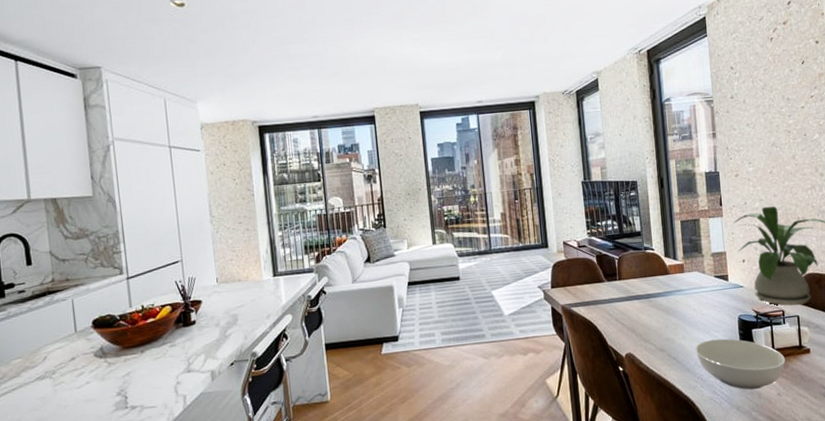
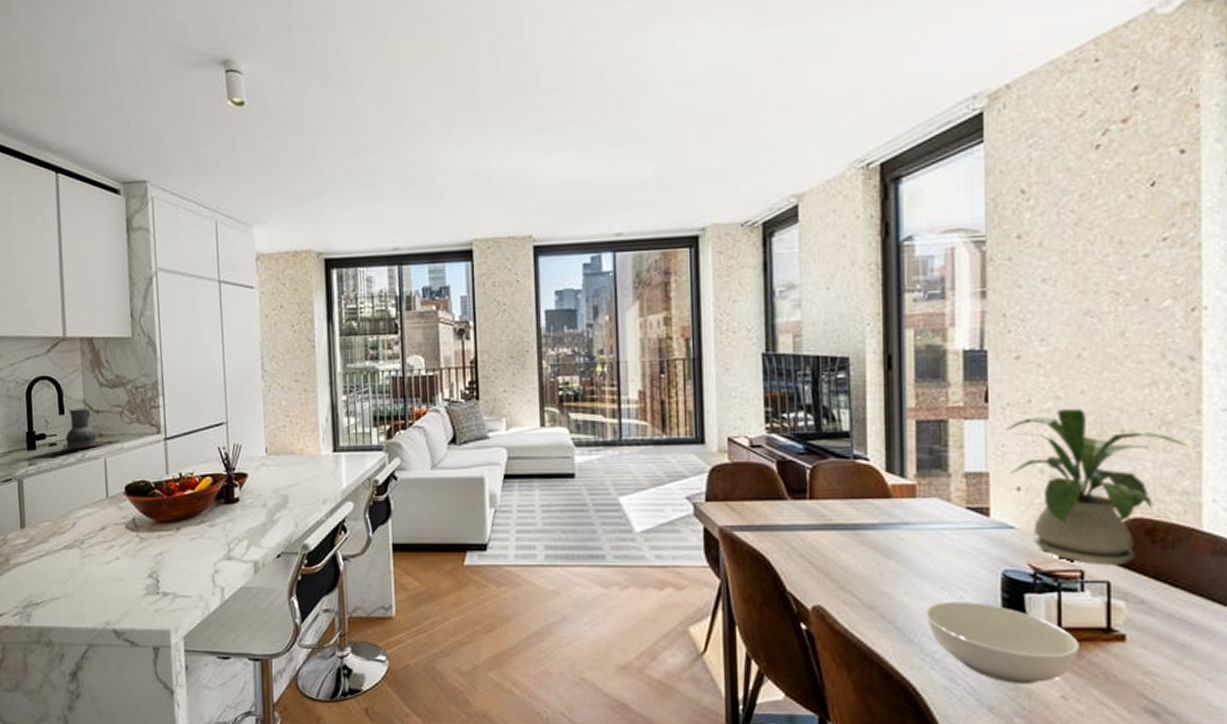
vase: none [34,257,64,295] -> present [66,407,97,450]

